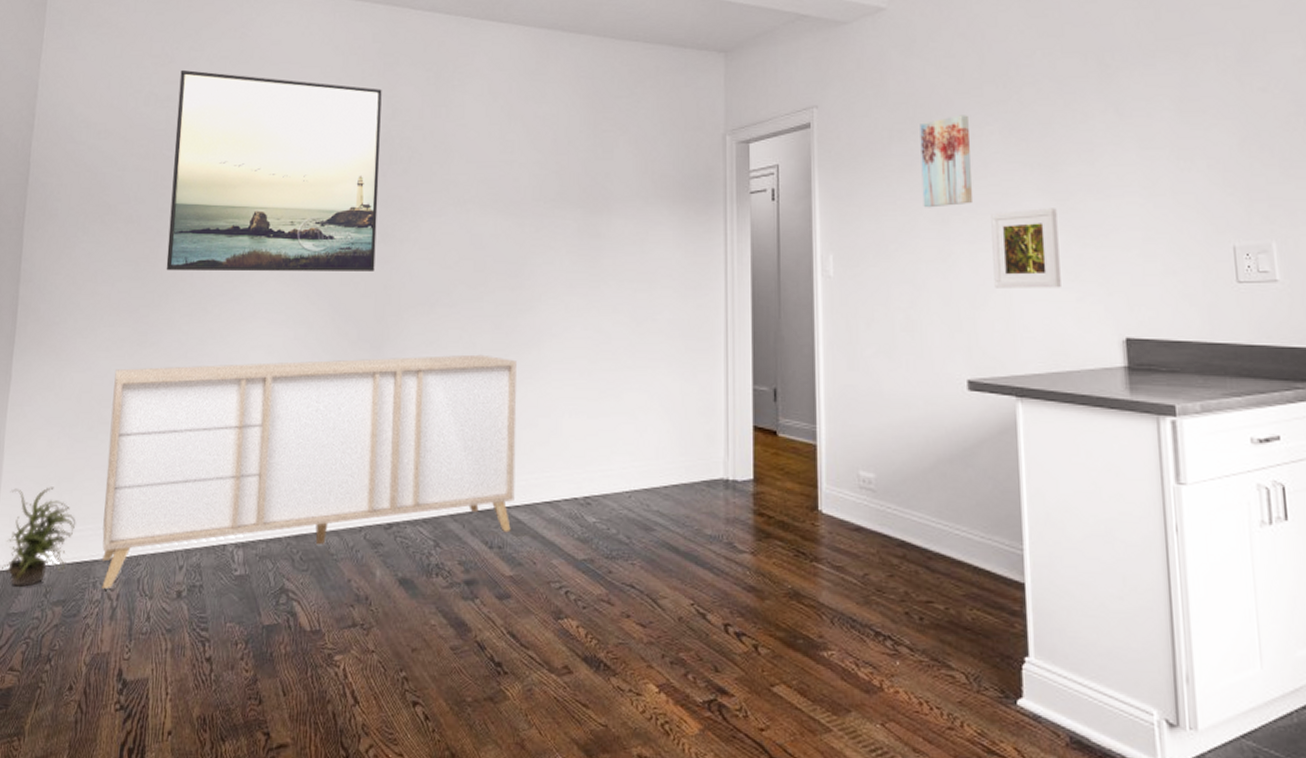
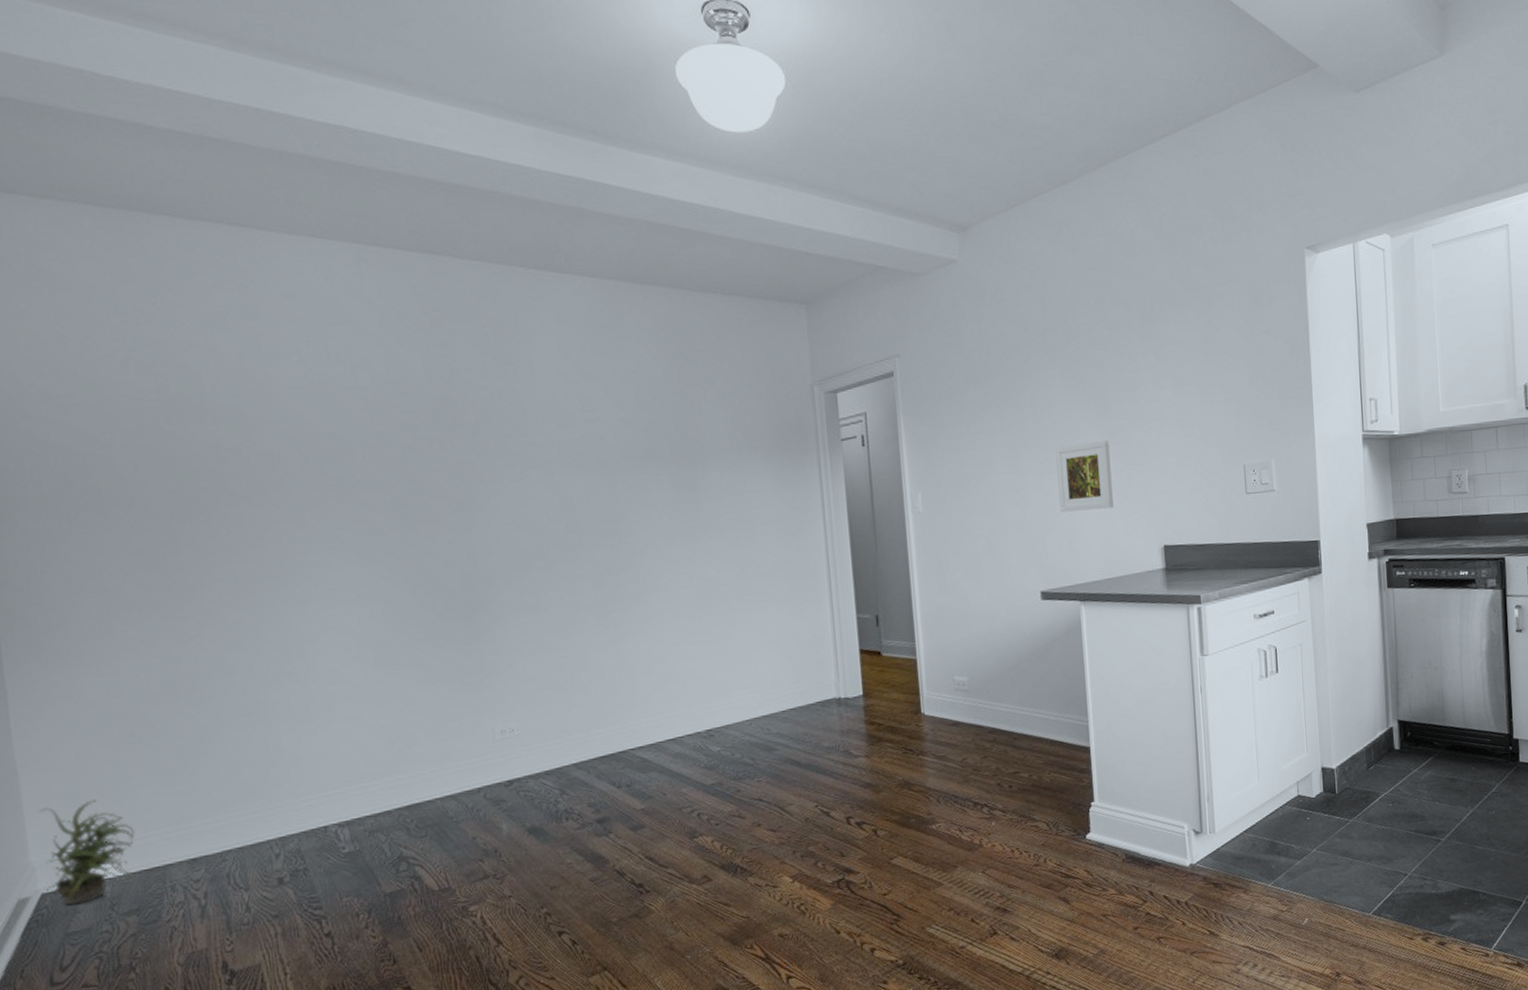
cabinet: present [101,354,517,590] -> none [150,612,638,891]
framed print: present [166,69,382,272] -> none [165,329,454,558]
wall art: present [920,115,974,208] -> none [992,360,1041,446]

